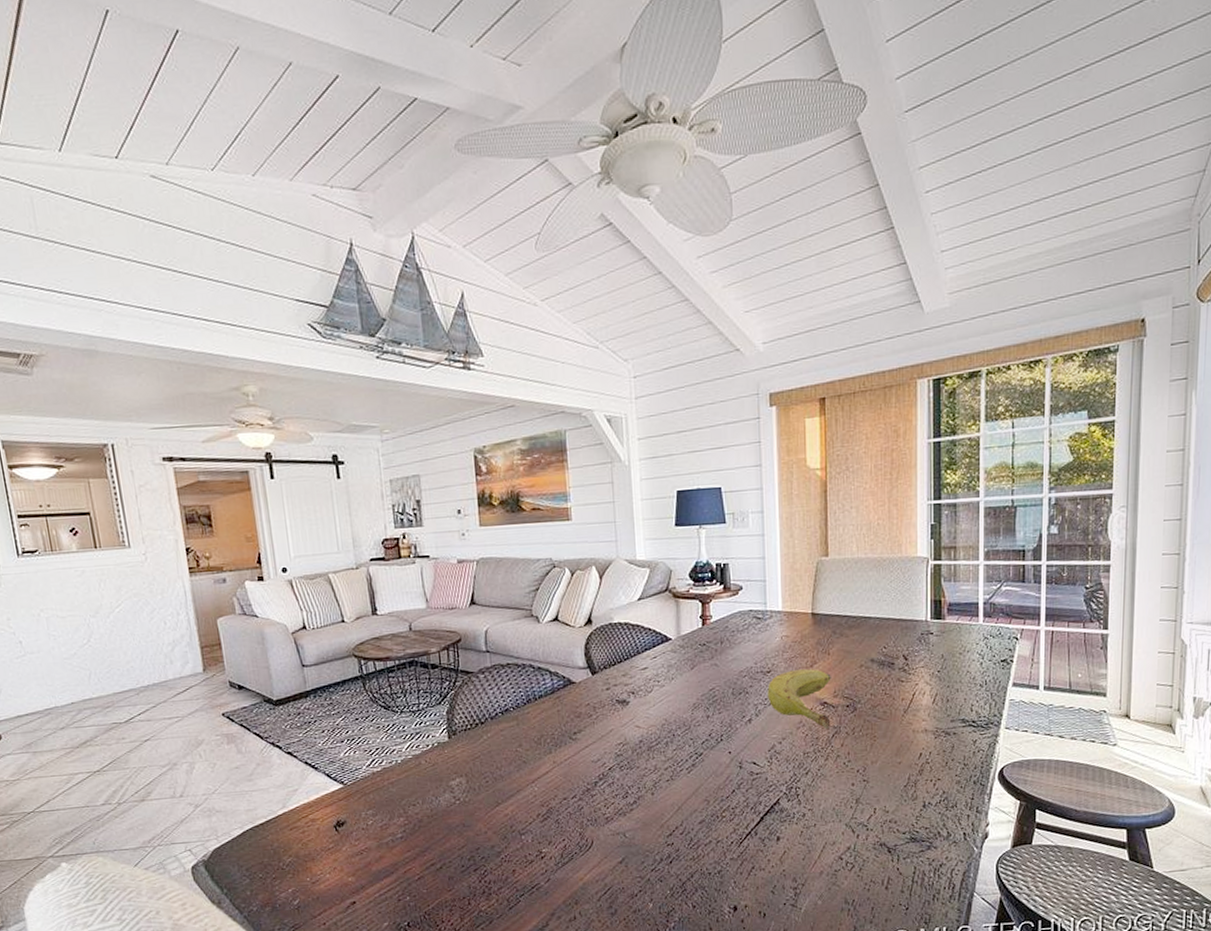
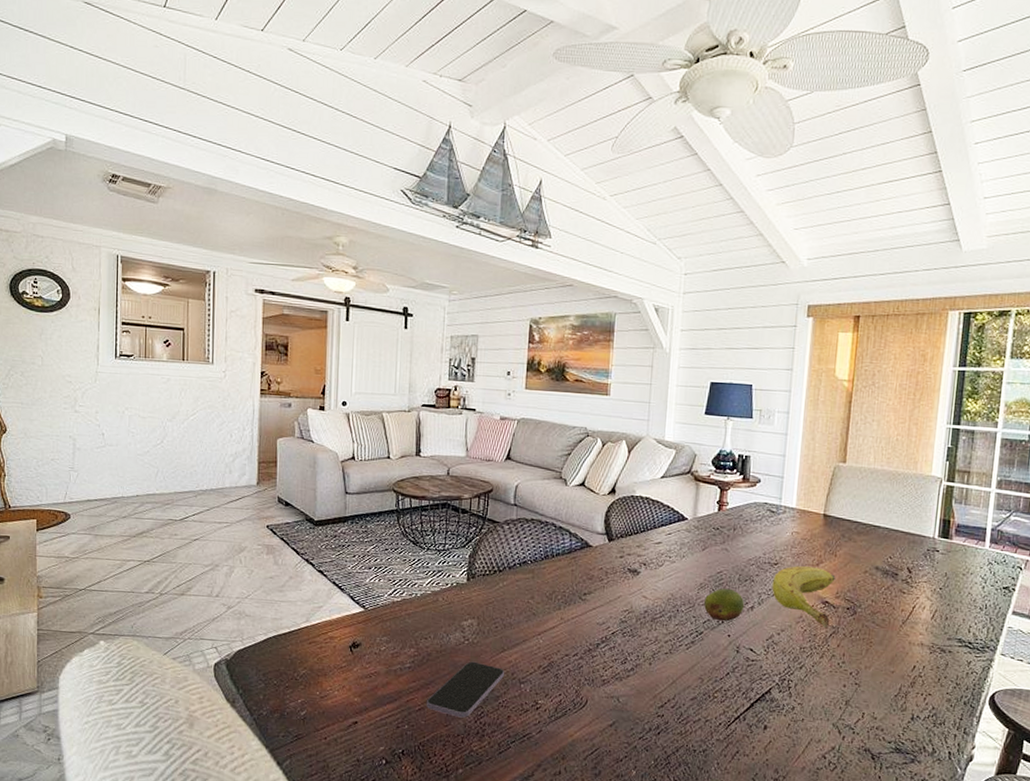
smartphone: none [425,820,502,880] -> present [427,661,504,718]
fruit: none [700,704,742,739] -> present [704,588,745,622]

